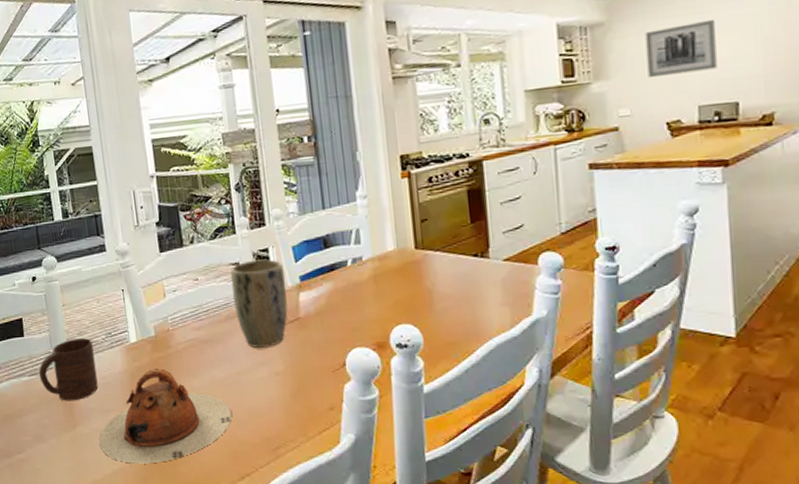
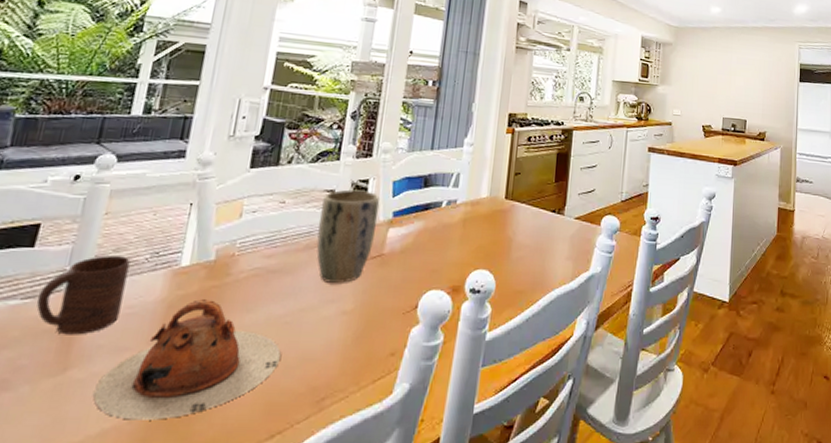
wall art: present [645,19,717,79] -> none [695,56,738,94]

